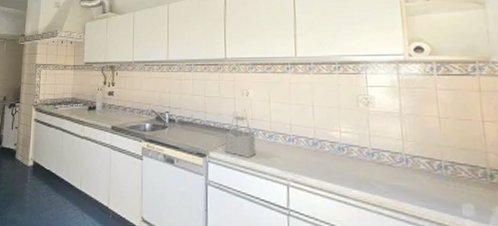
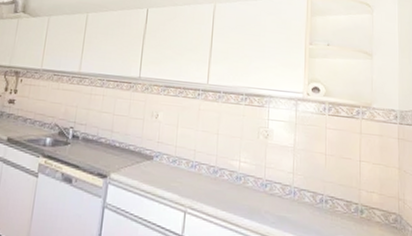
utensil holder: present [225,109,257,158] -> none [128,131,159,182]

